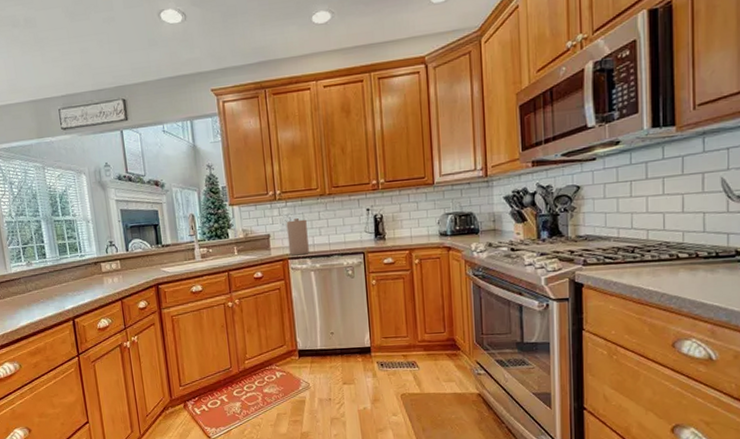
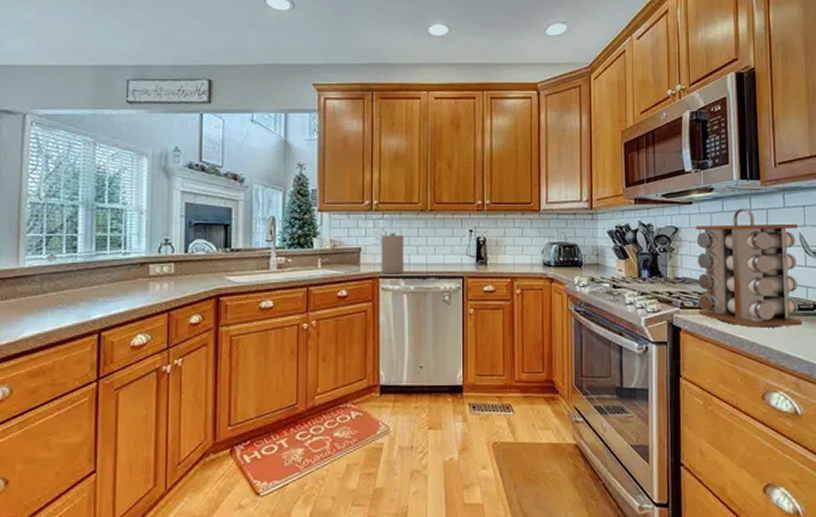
spice rack: none [600,157,721,279] -> present [696,207,802,328]

